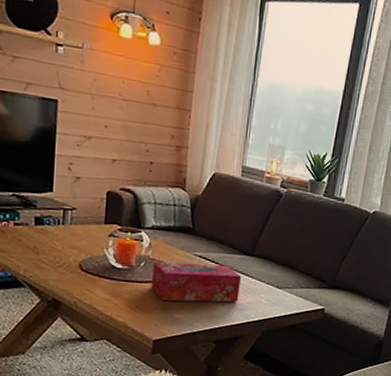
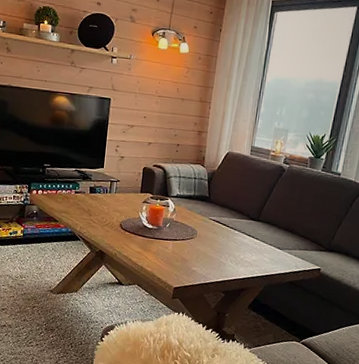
tissue box: present [150,262,242,302] -> none [173,224,248,259]

